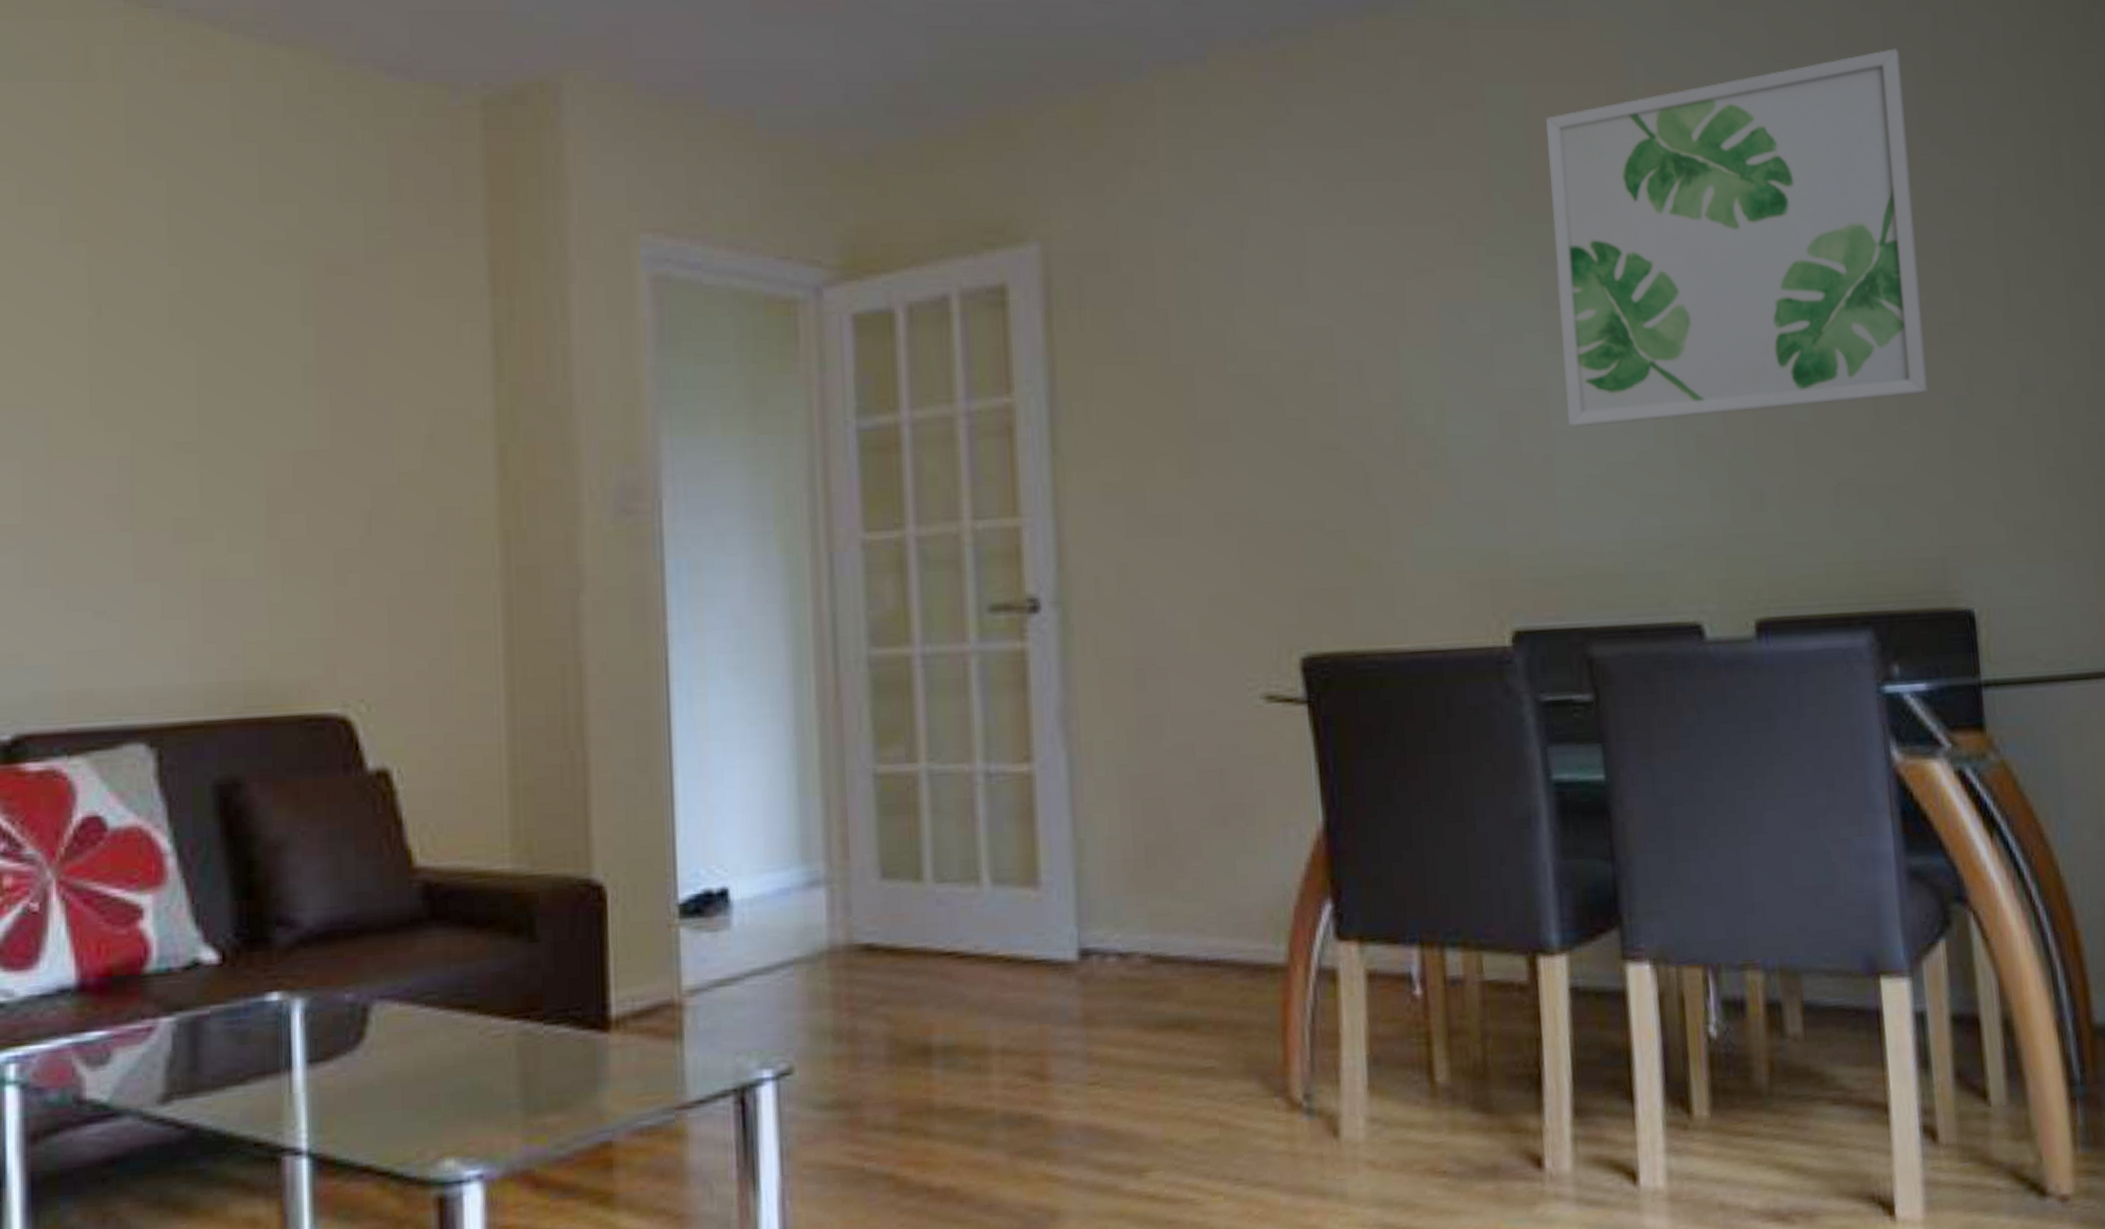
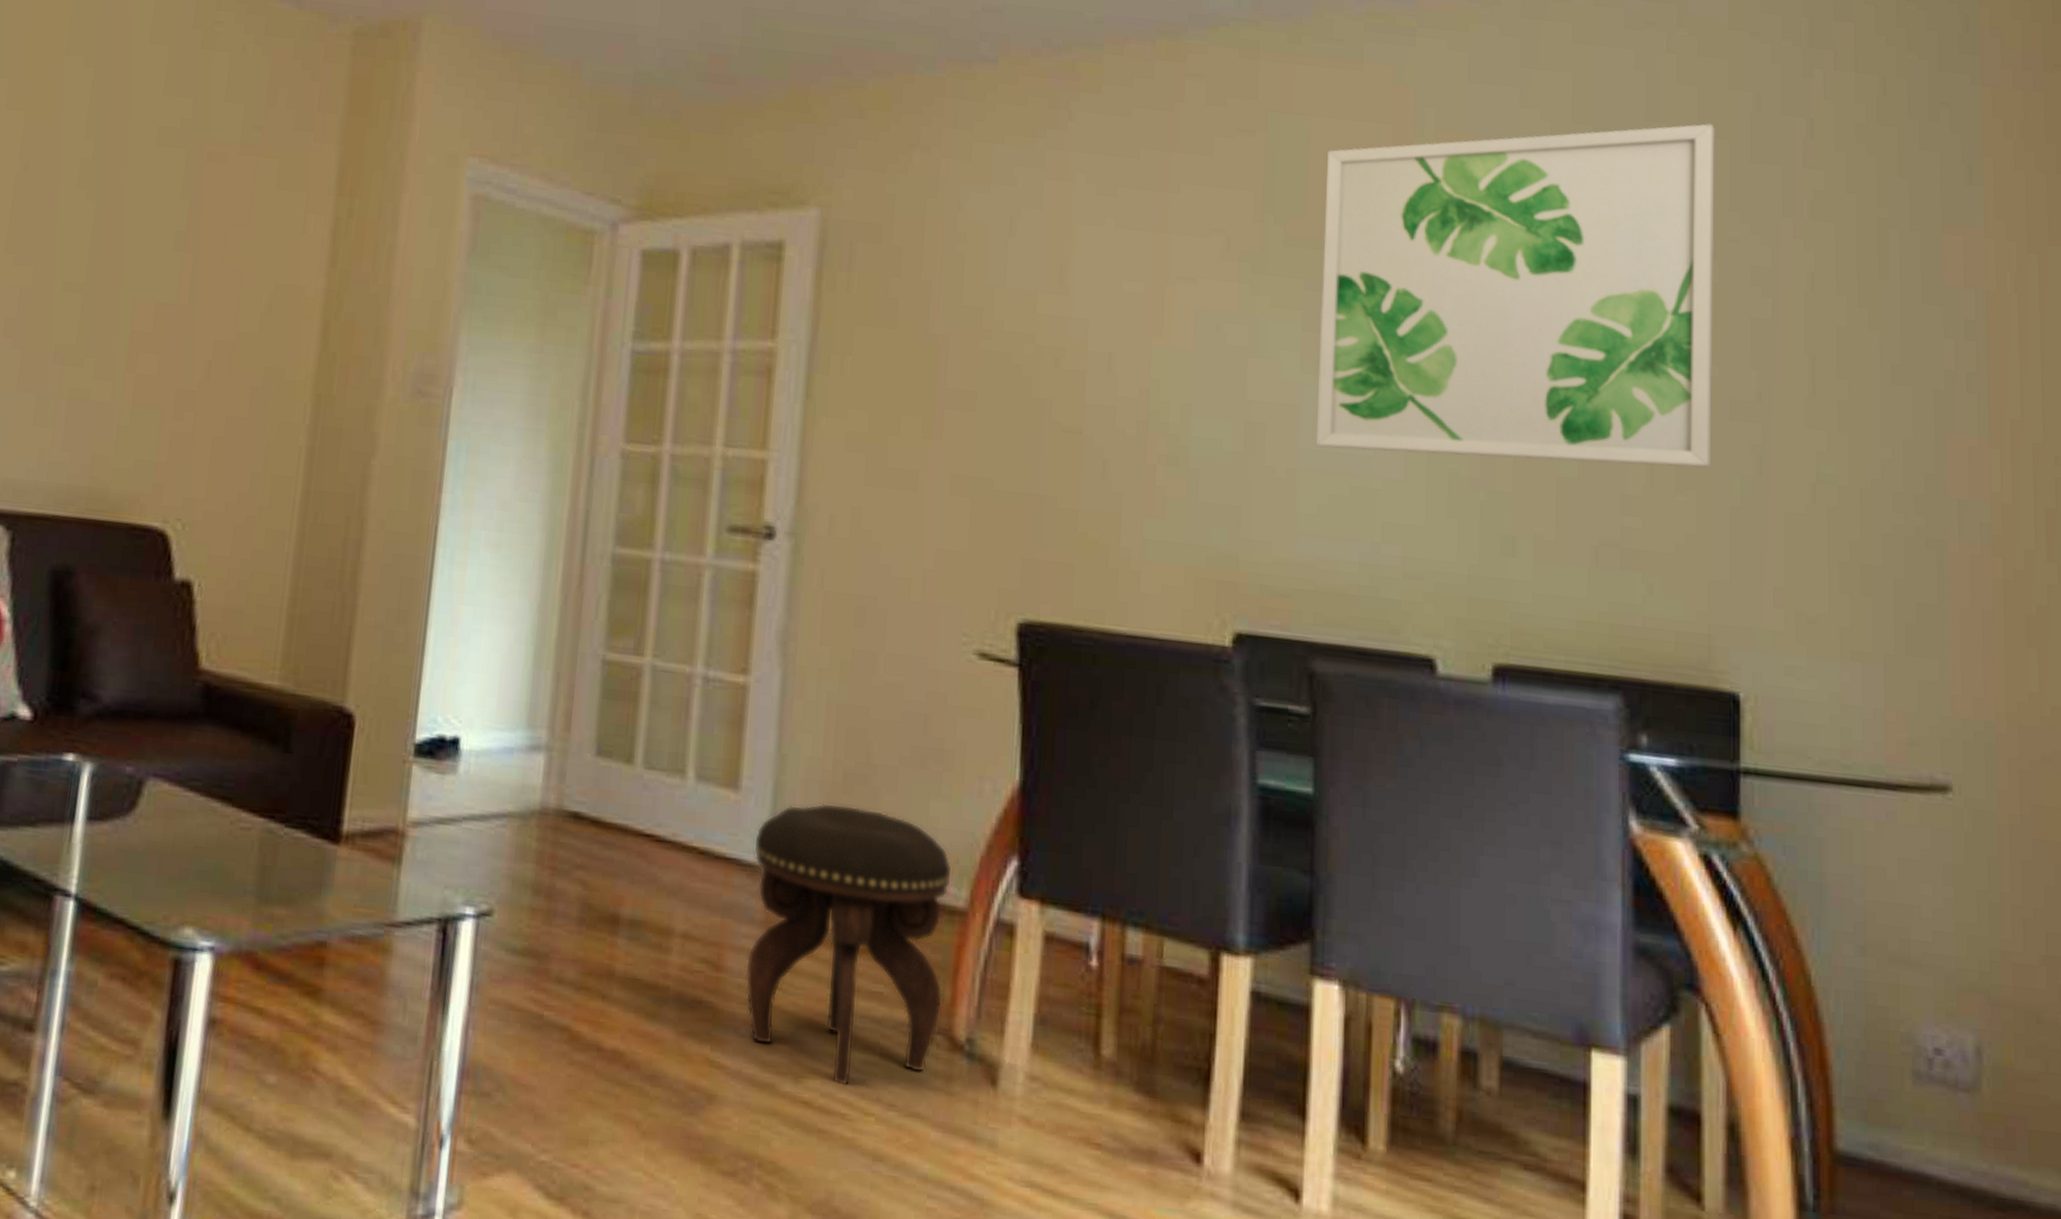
footstool: none [1061,879,1276,1171] -> present [745,802,952,1086]

